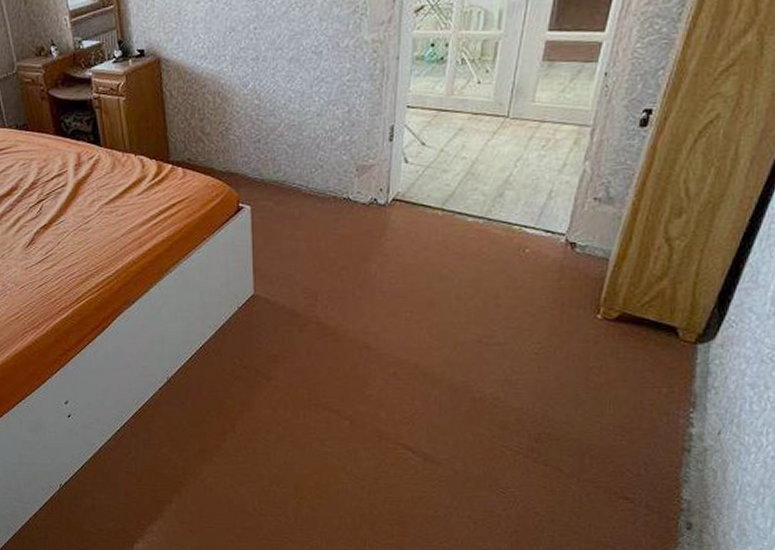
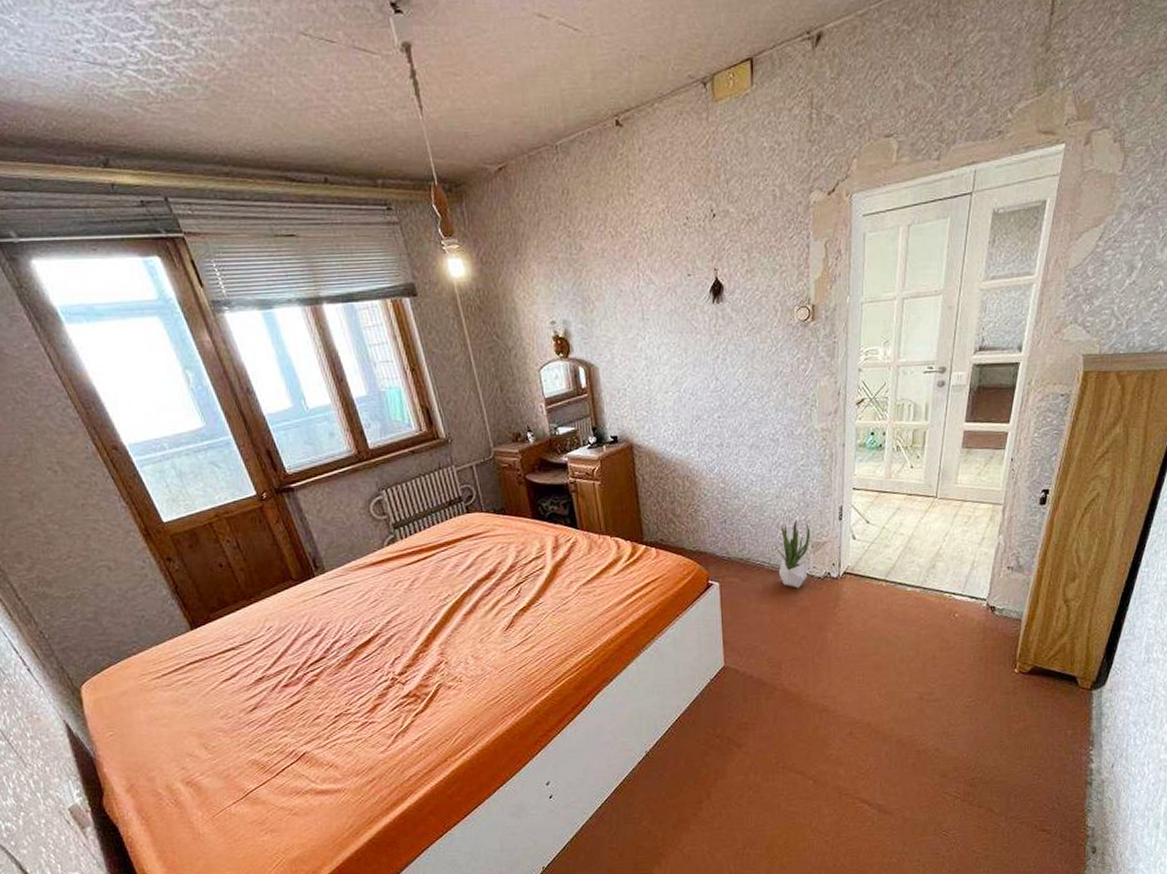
potted plant: none [314,139,356,214] -> present [775,519,811,588]

